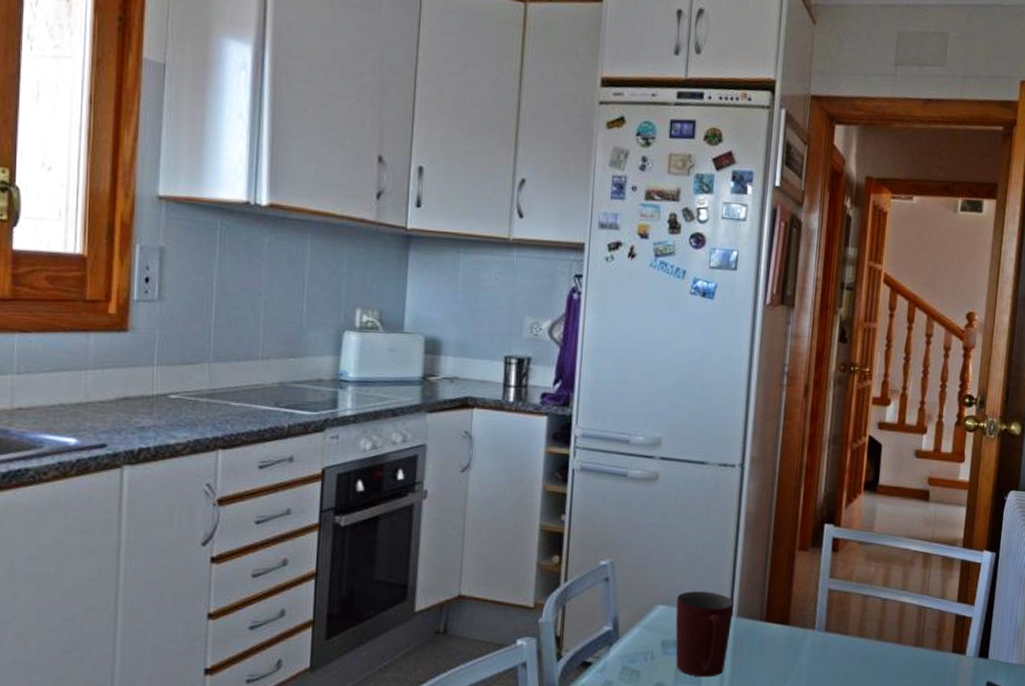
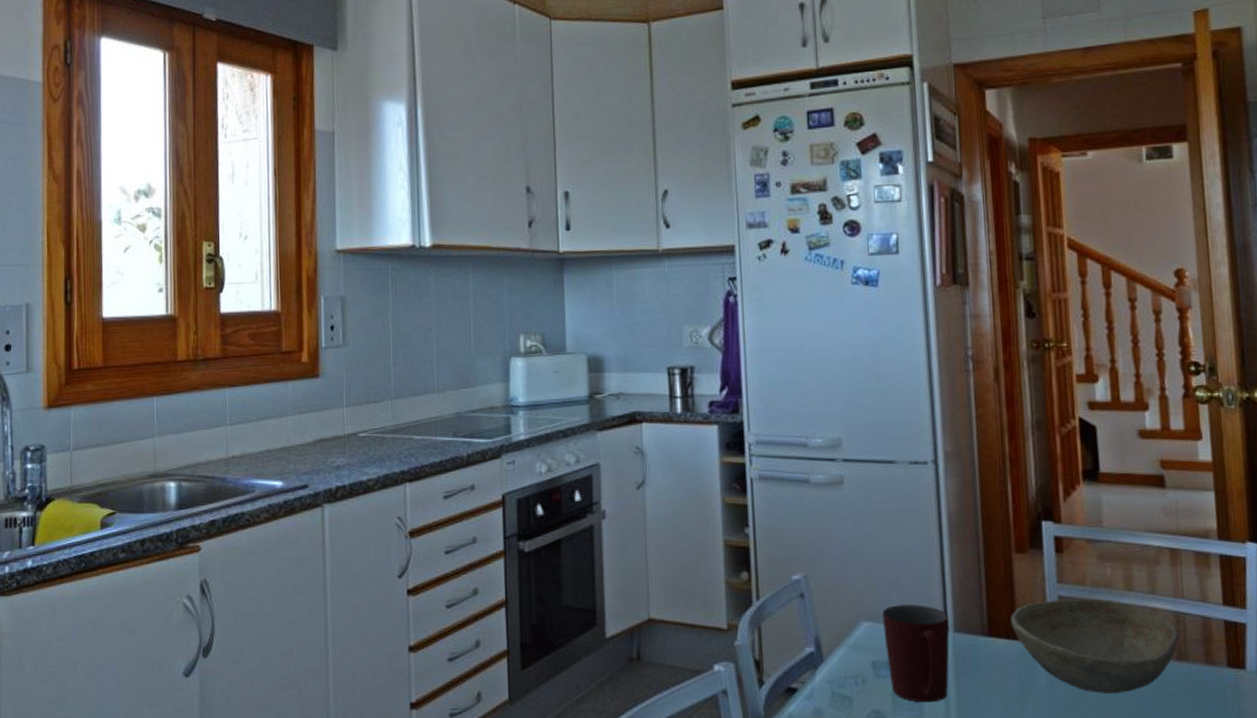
bowl: none [785,591,920,672] -> present [1010,598,1179,693]

